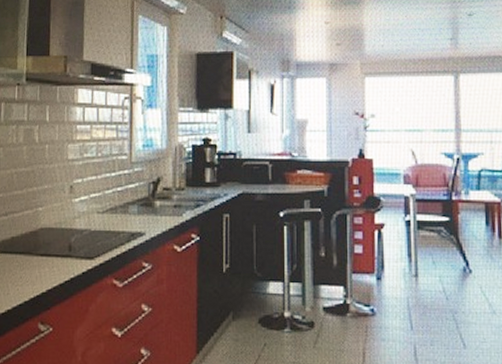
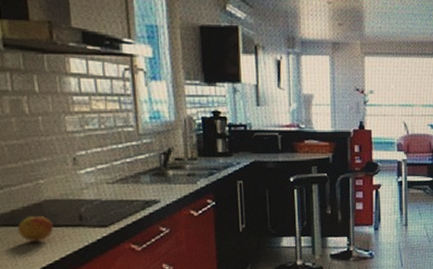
fruit: none [14,243,45,270] -> present [17,215,53,241]

